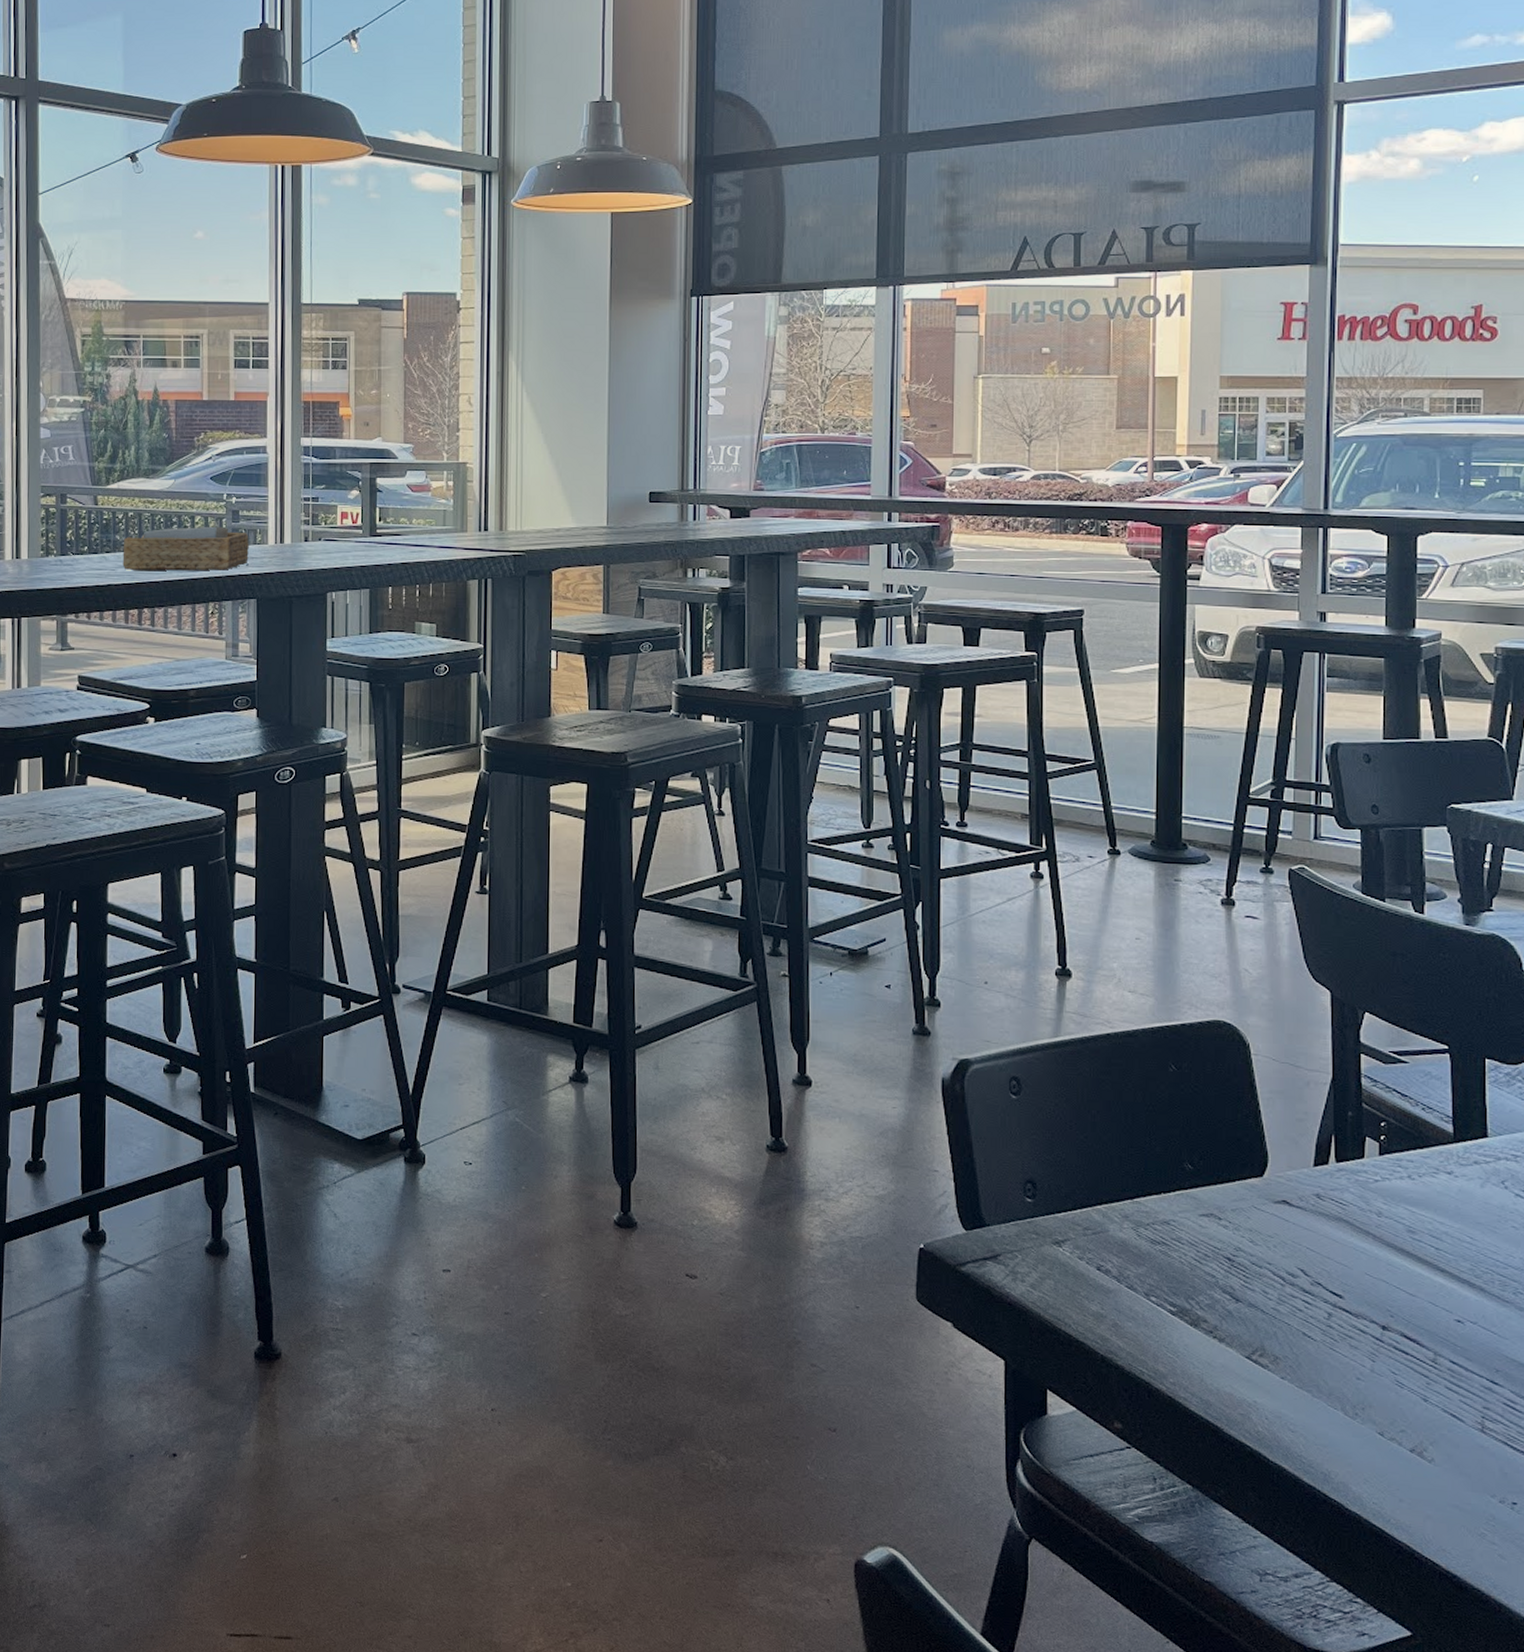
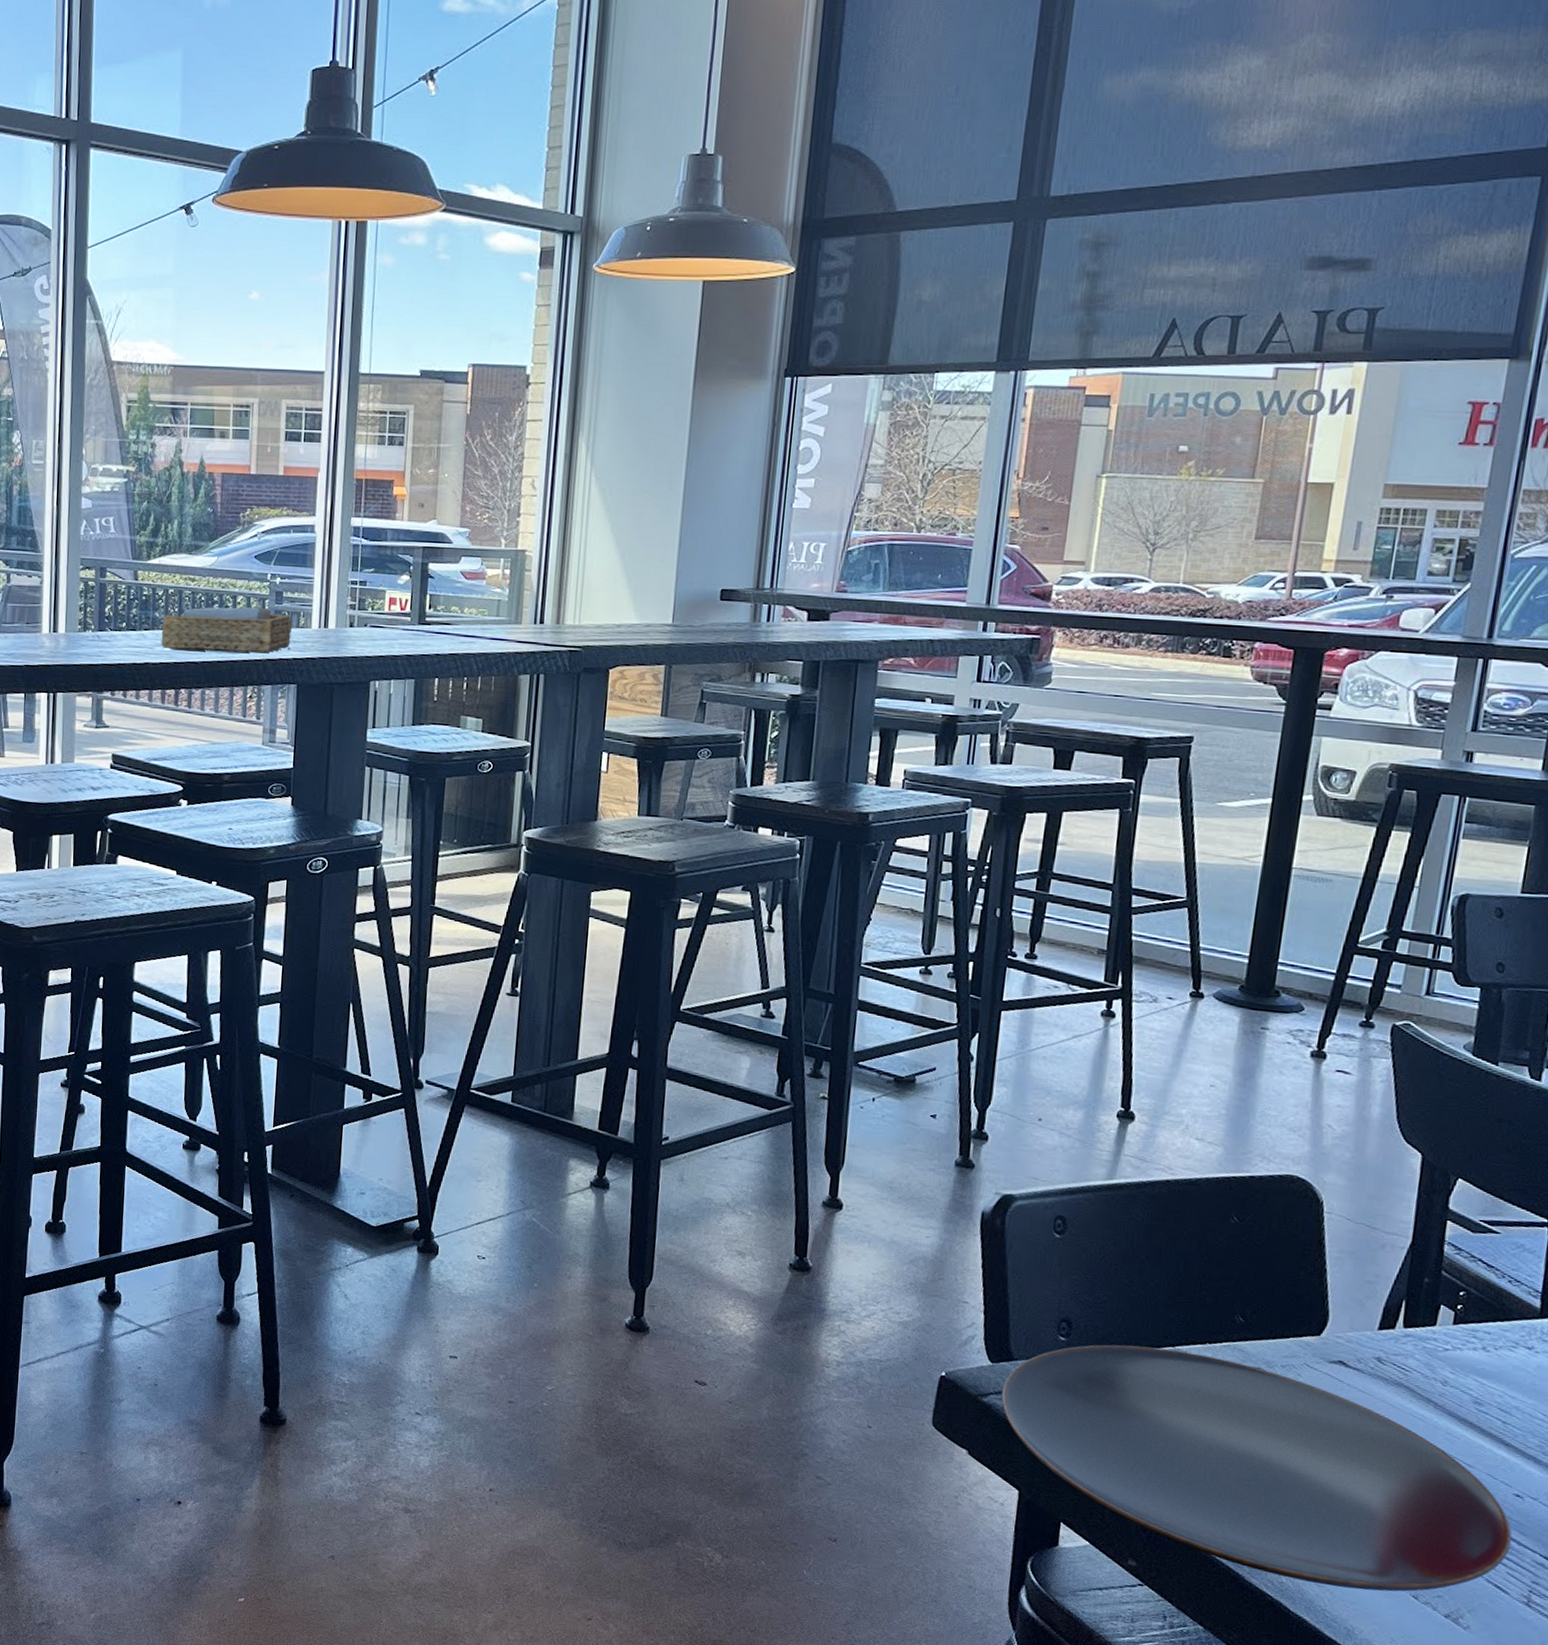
plate: none [978,1201,1460,1432] -> present [1000,1344,1513,1592]

